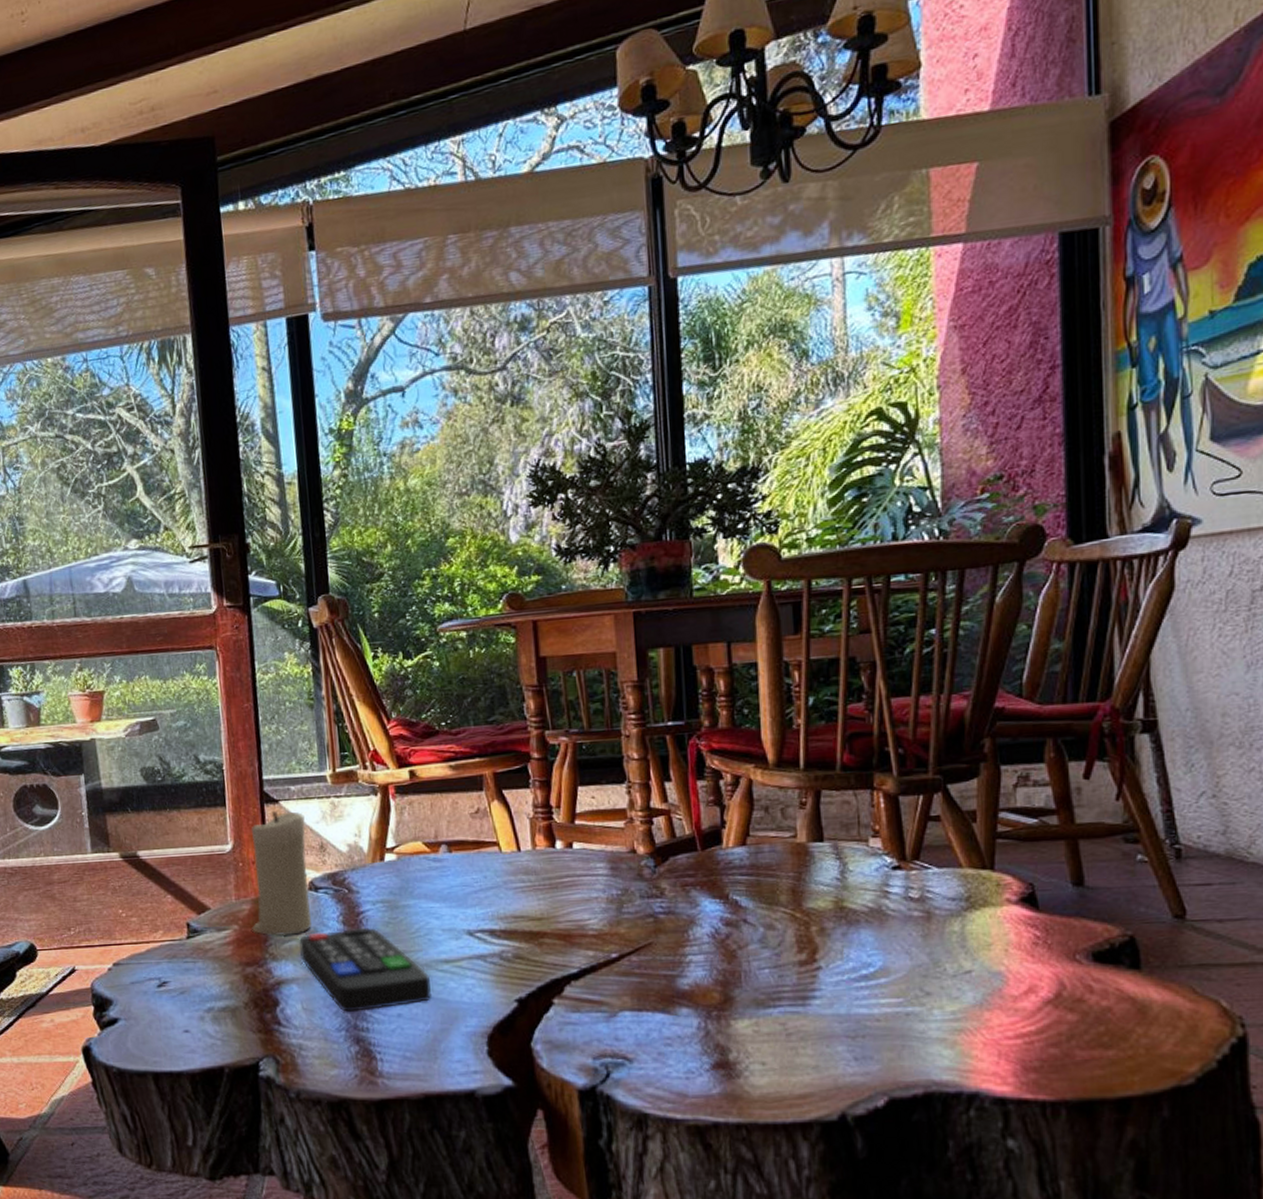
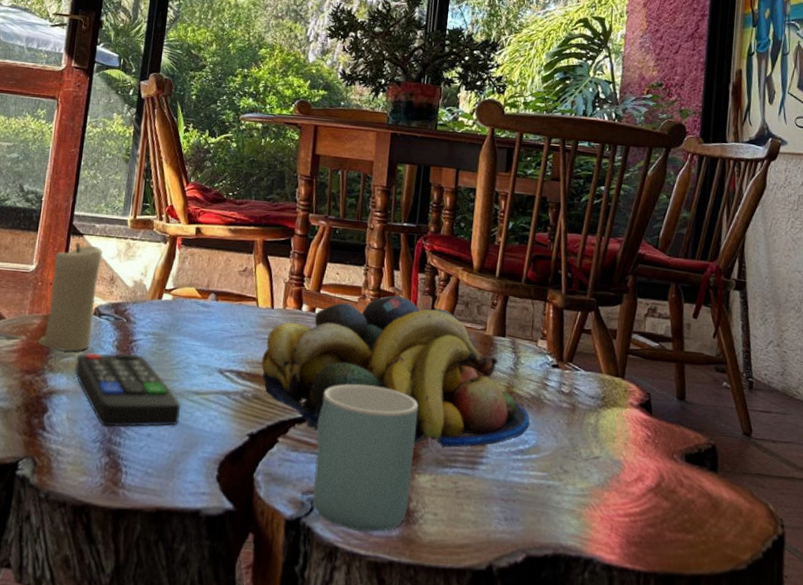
fruit bowl: none [517,812,871,988] -> present [261,295,530,448]
mug: none [598,924,727,1093] -> present [312,384,419,532]

